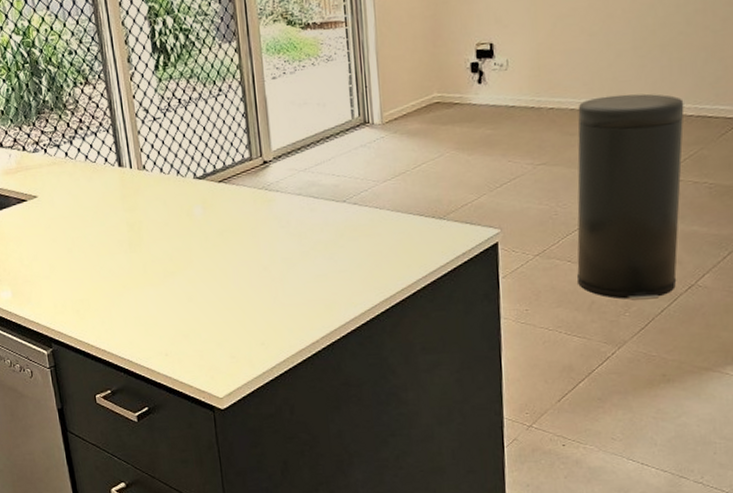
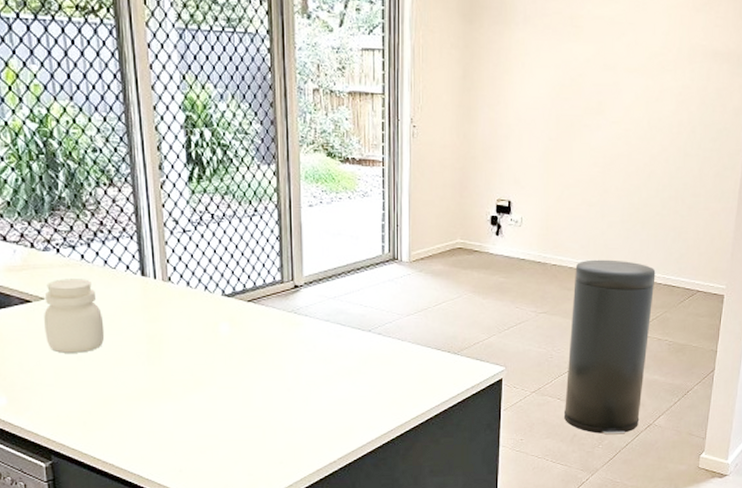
jar: none [37,175,90,247] -> present [44,279,105,353]

